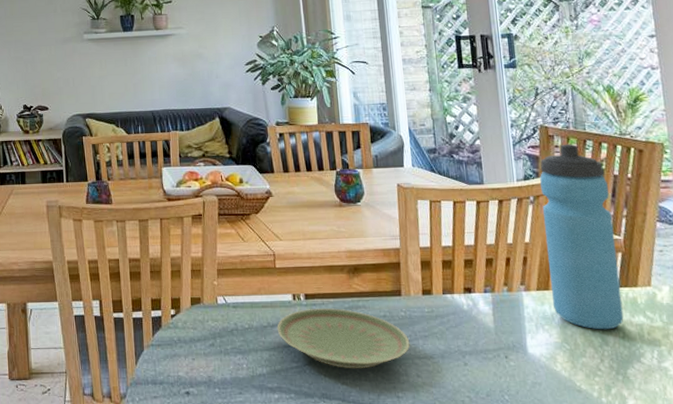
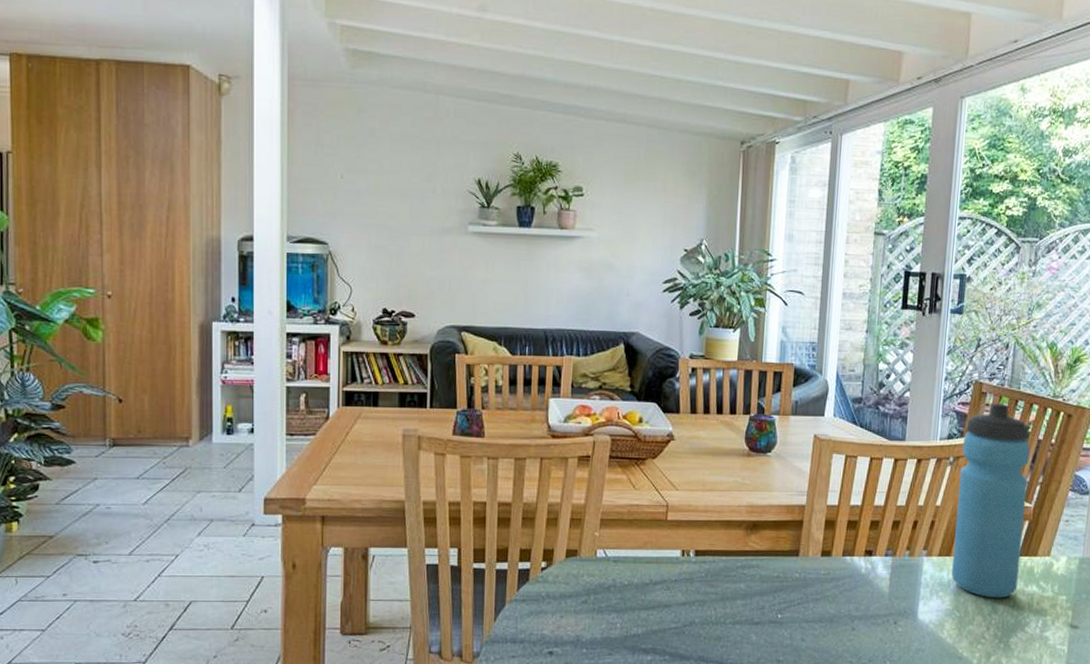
plate: present [277,308,410,369] -> none [659,566,800,632]

